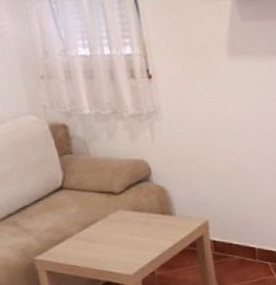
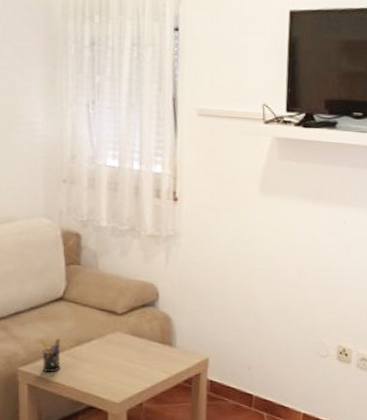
pen holder: none [50,225,73,257] -> present [40,338,60,372]

